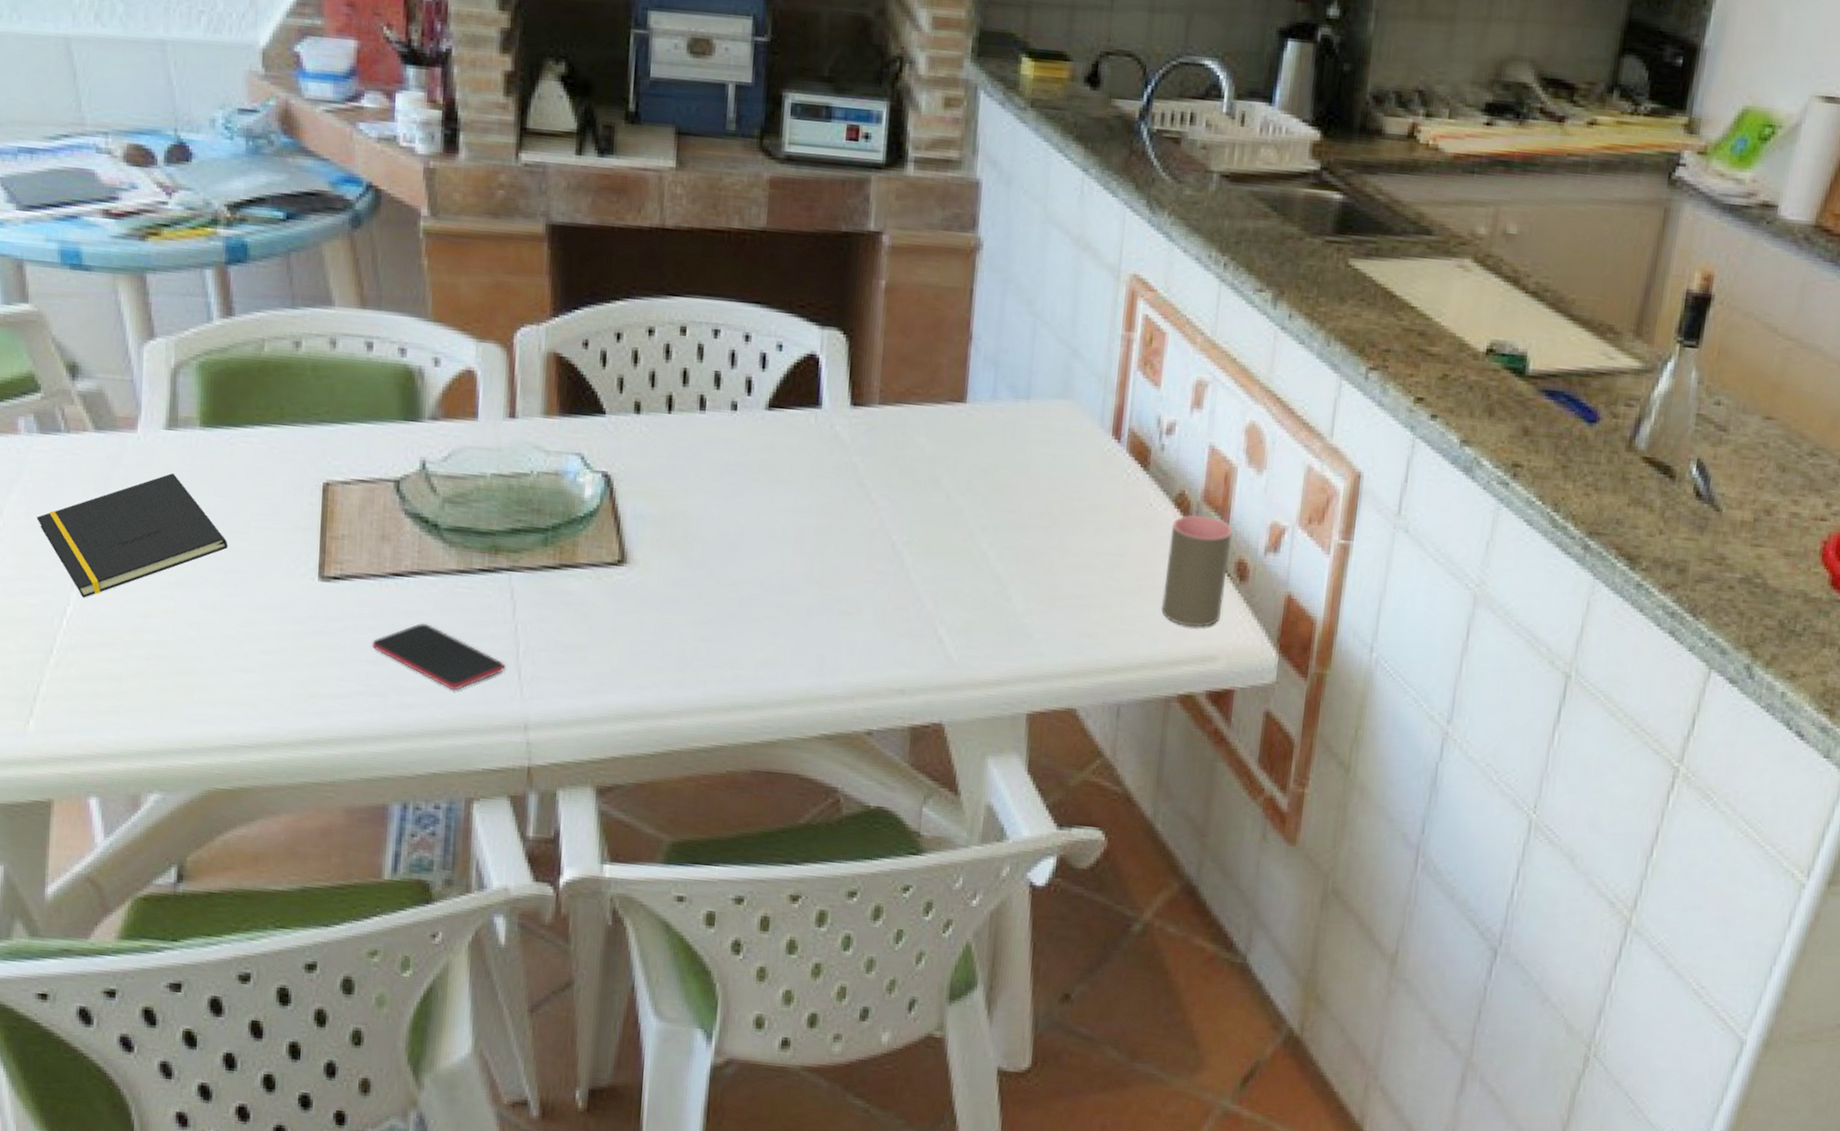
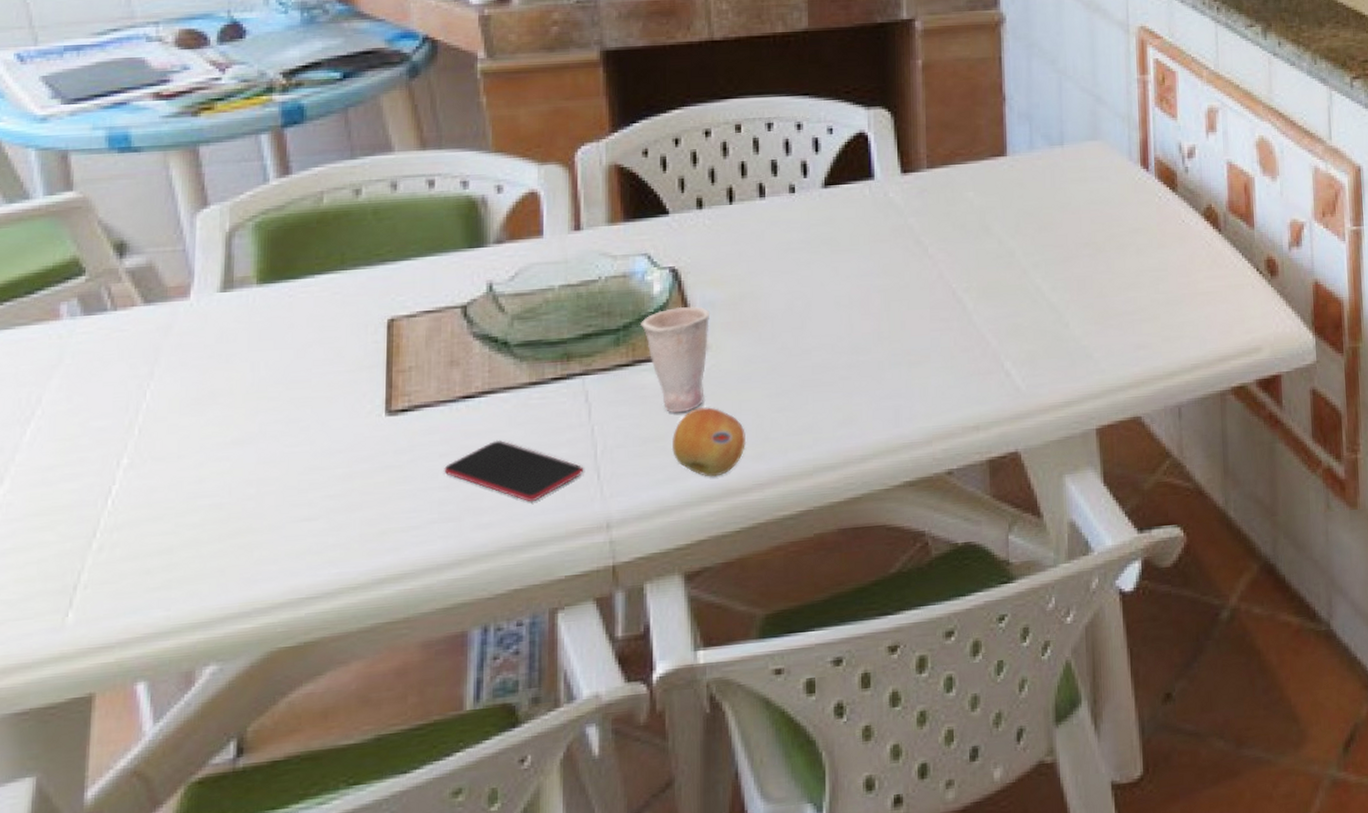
notepad: present [36,473,228,598] -> none [79,334,288,474]
cup: none [569,514,641,626] -> present [641,306,711,413]
fruit: none [592,622,667,696] -> present [671,406,747,477]
cup: present [1161,515,1233,628] -> none [1204,223,1260,324]

